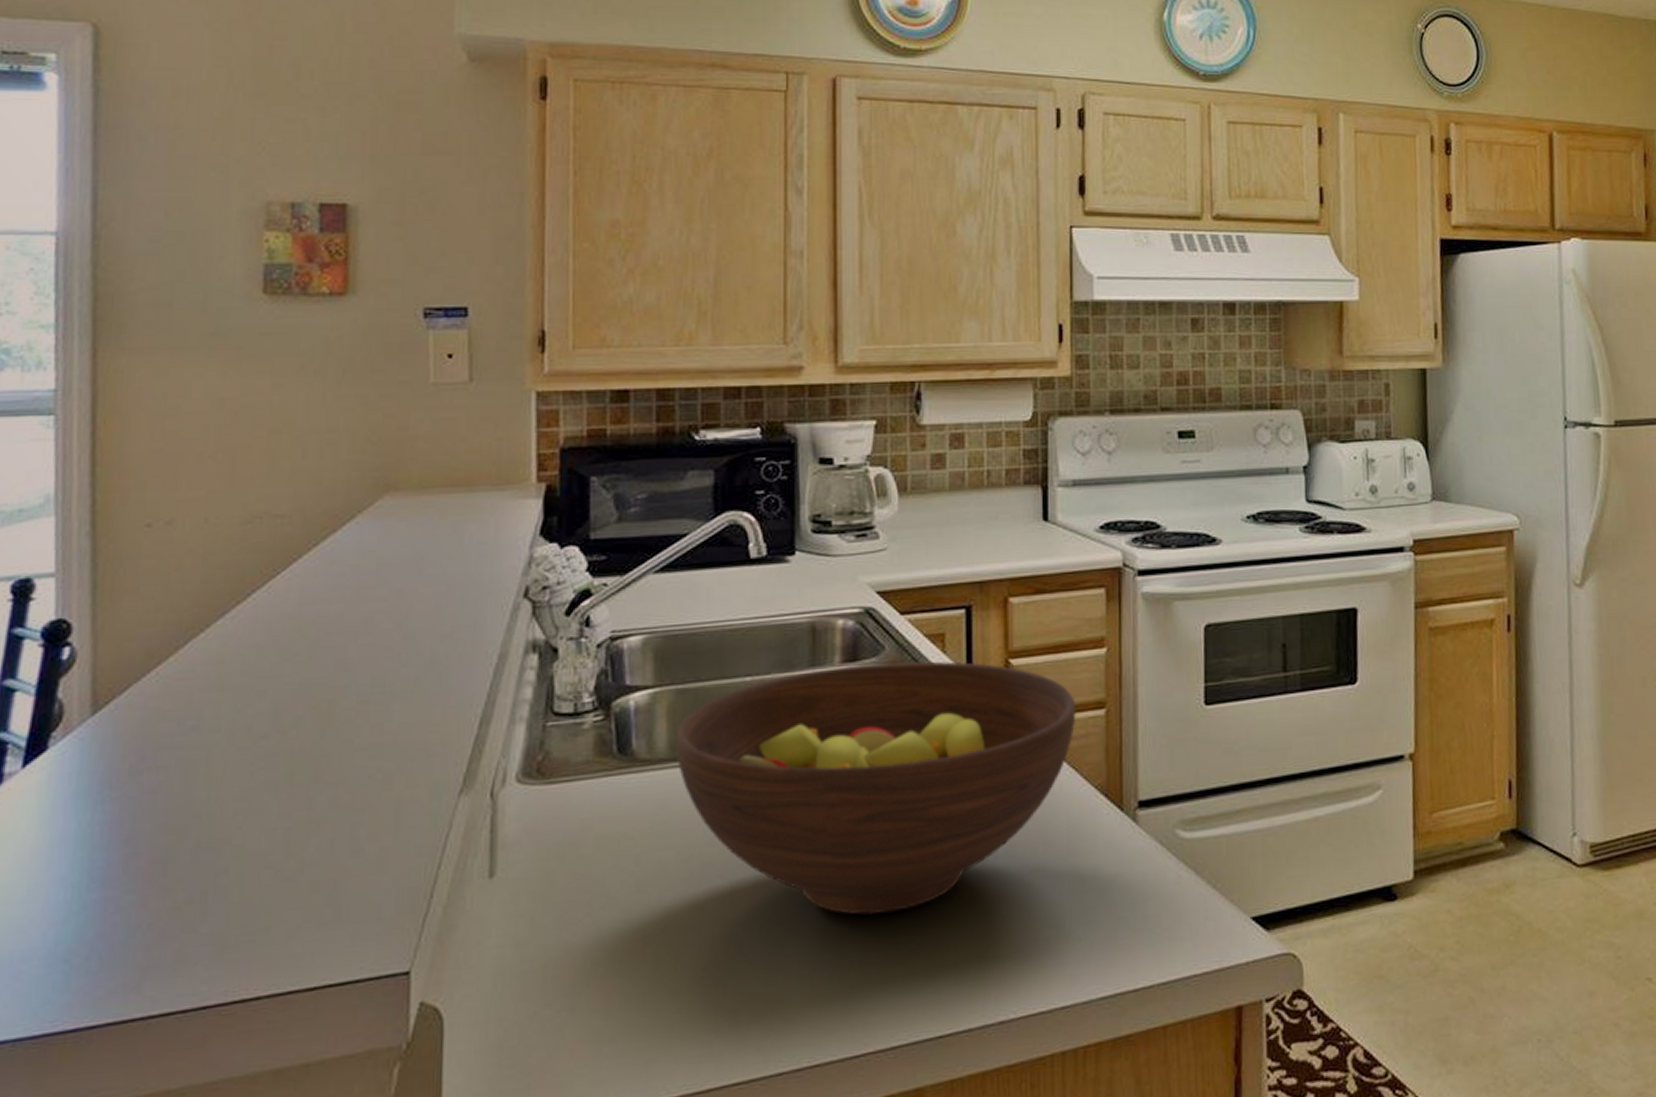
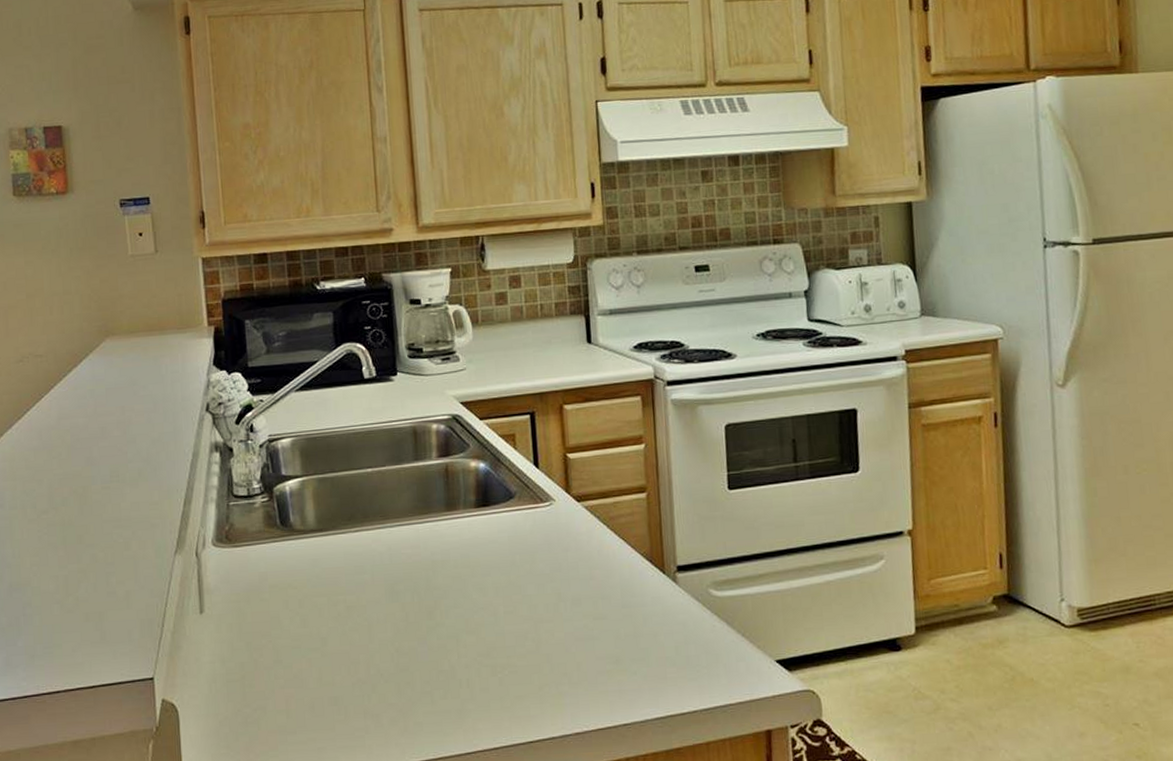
fruit bowl: present [675,661,1076,915] -> none [320,456,623,648]

